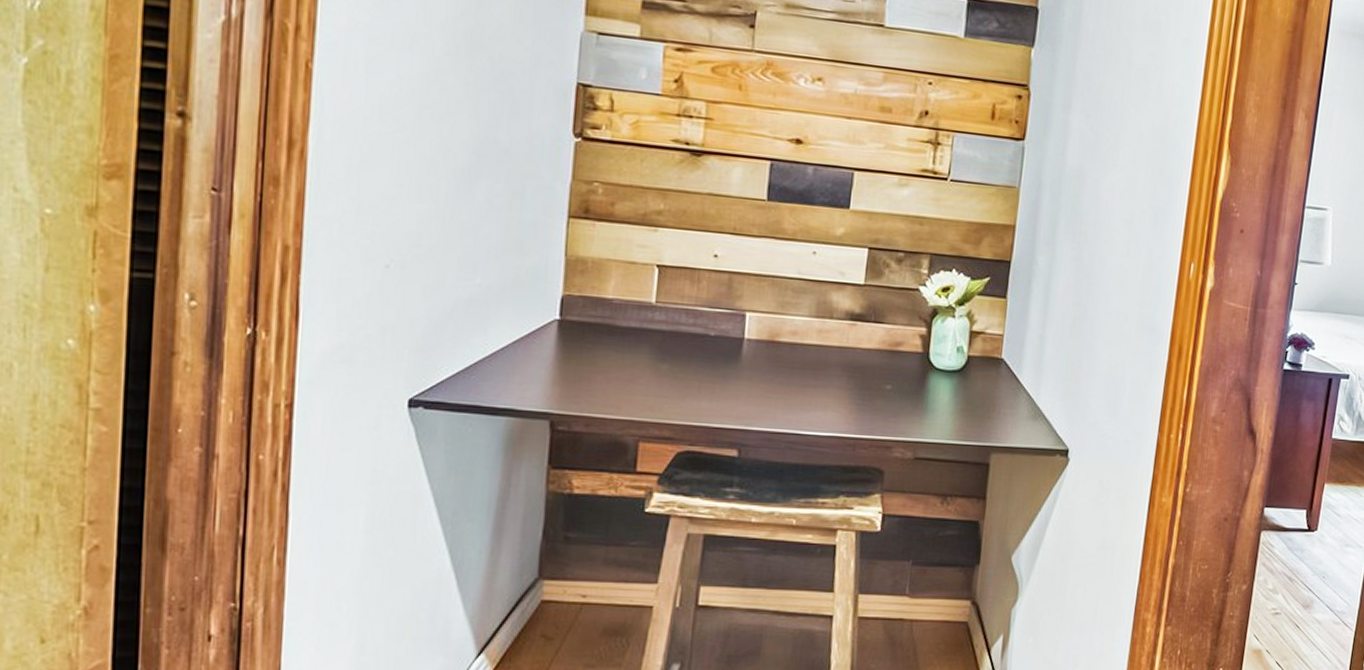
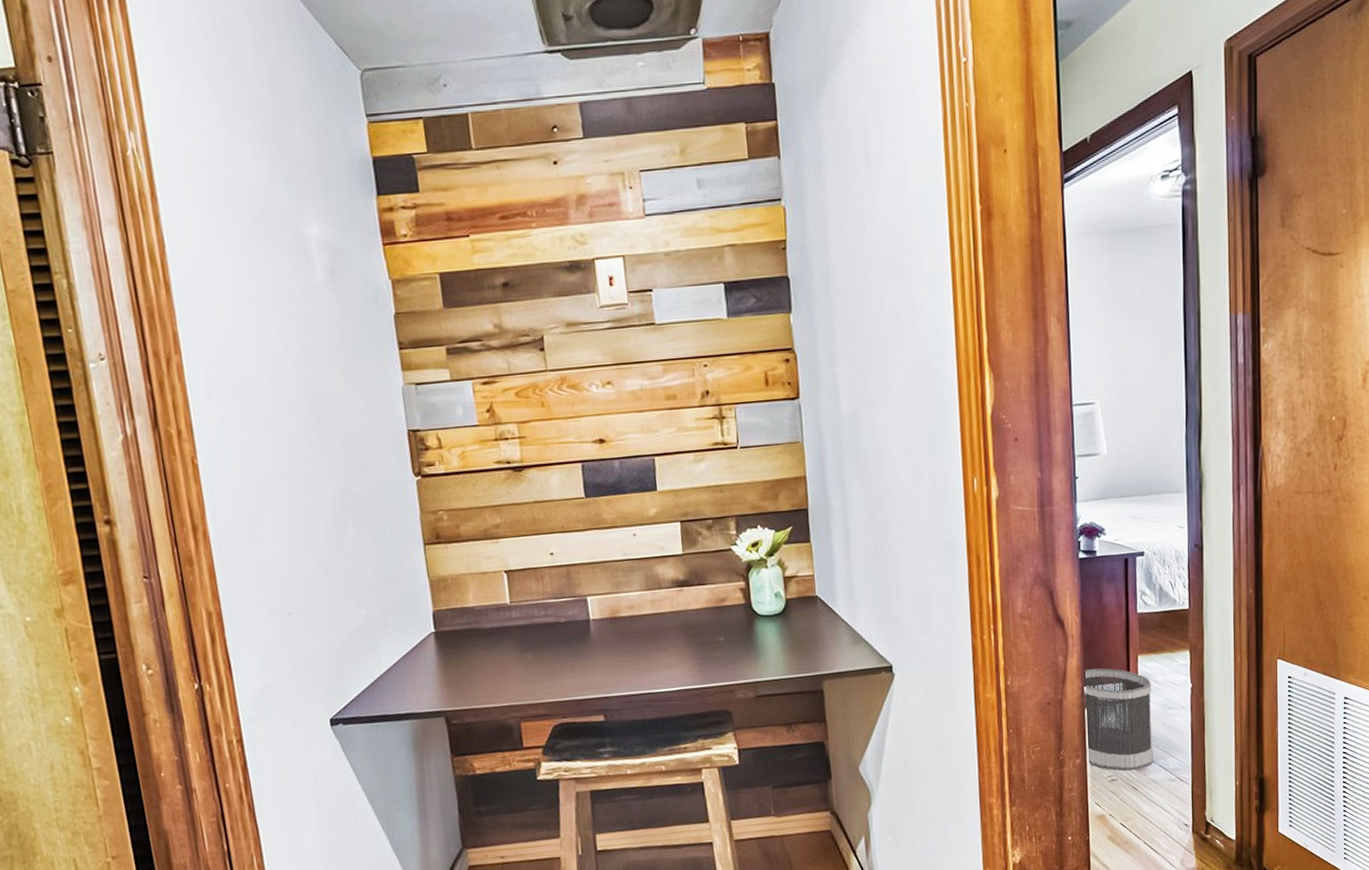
wastebasket: none [1253,489,1333,607] -> present [1085,668,1153,771]

